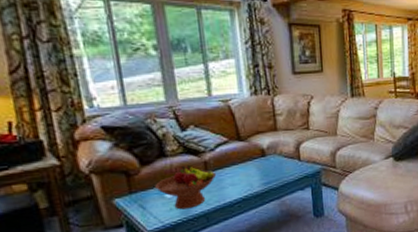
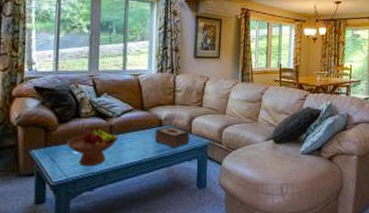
tissue box: none [258,155,300,178] -> present [154,126,190,148]

